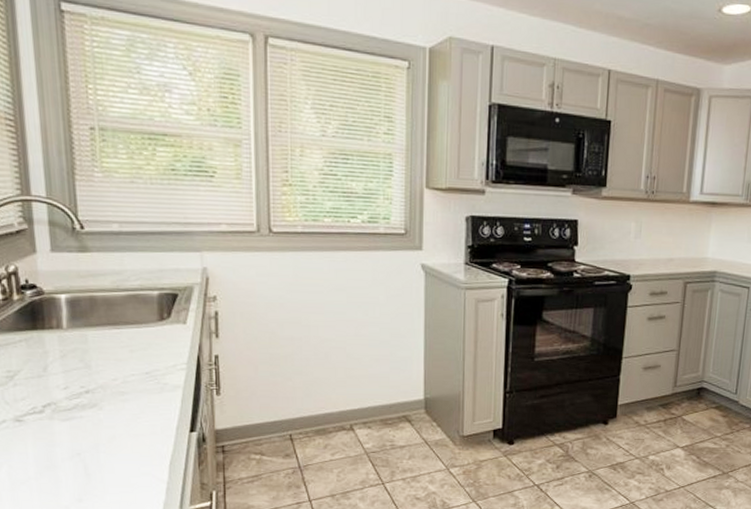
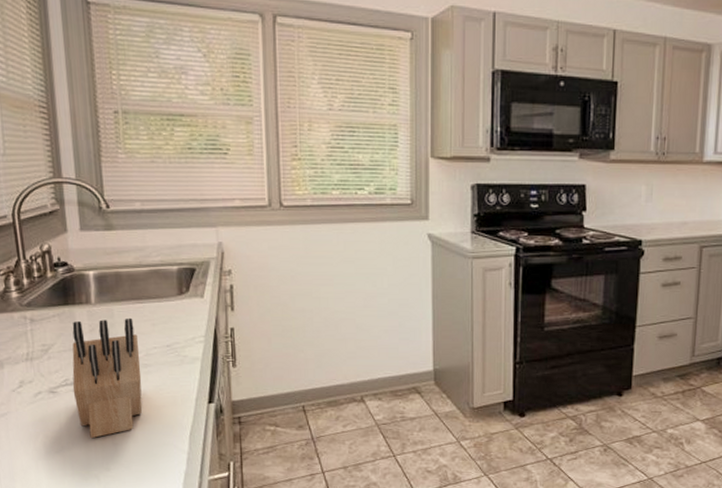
knife block: none [40,343,119,468] -> present [72,317,143,438]

